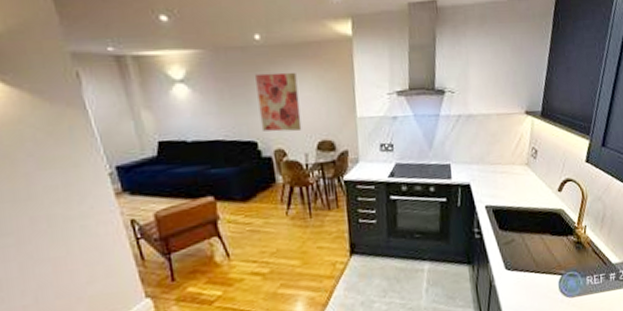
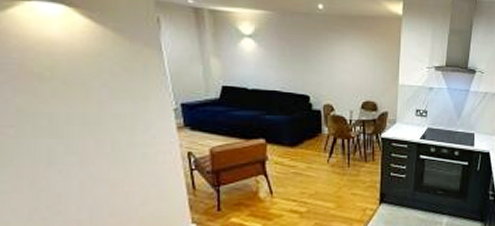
wall art: present [255,72,302,132] -> none [315,37,350,90]

